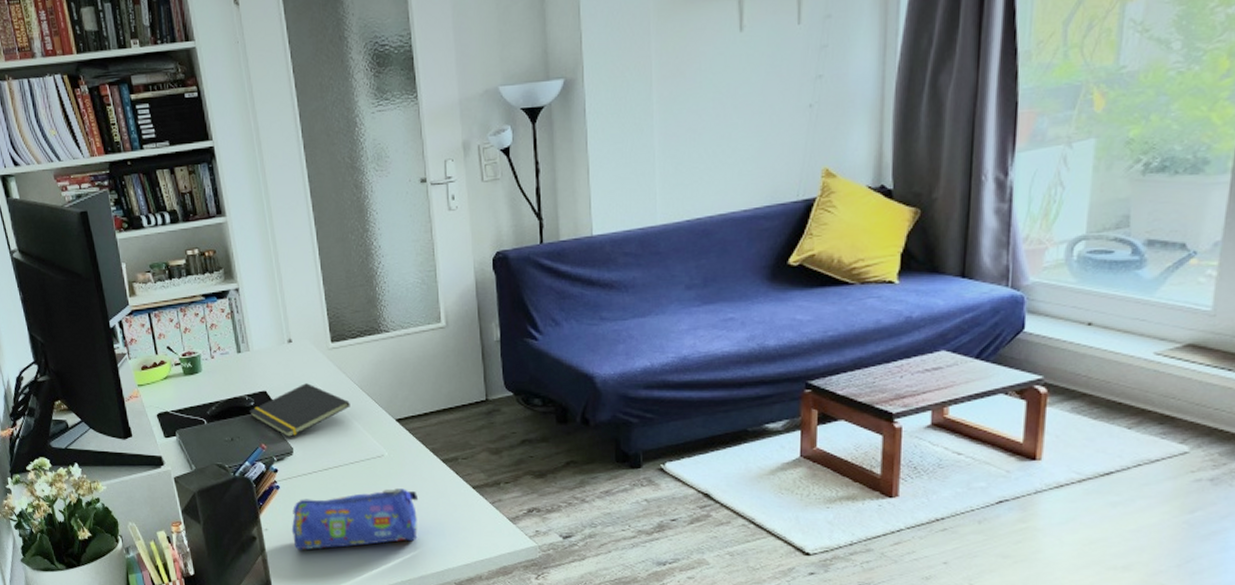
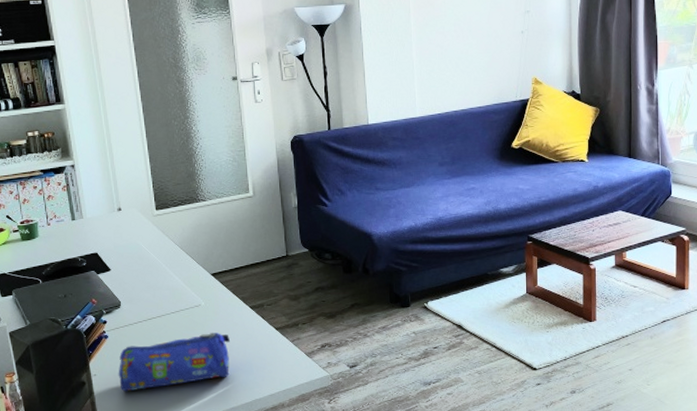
notepad: present [250,383,350,438] -> none [82,245,172,293]

